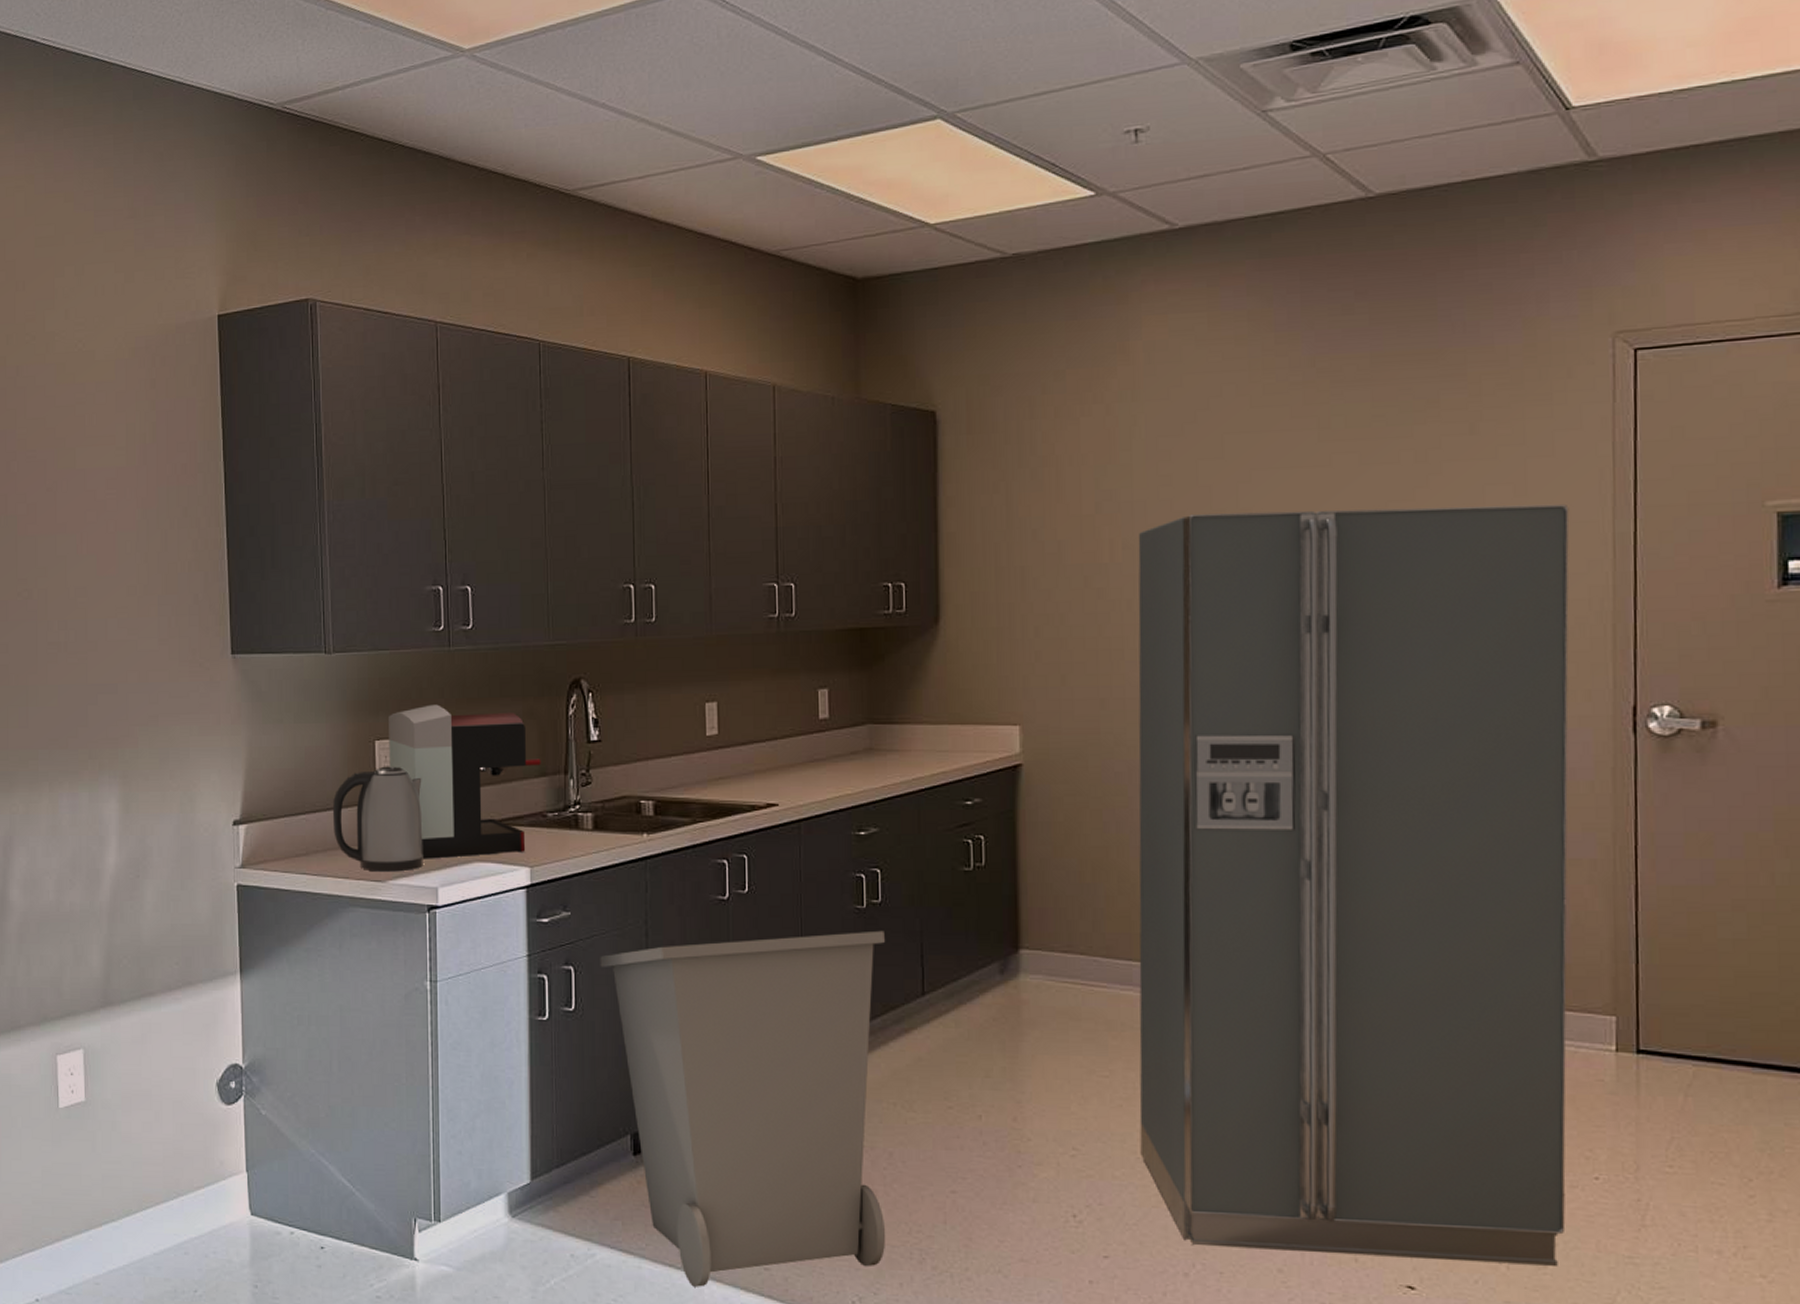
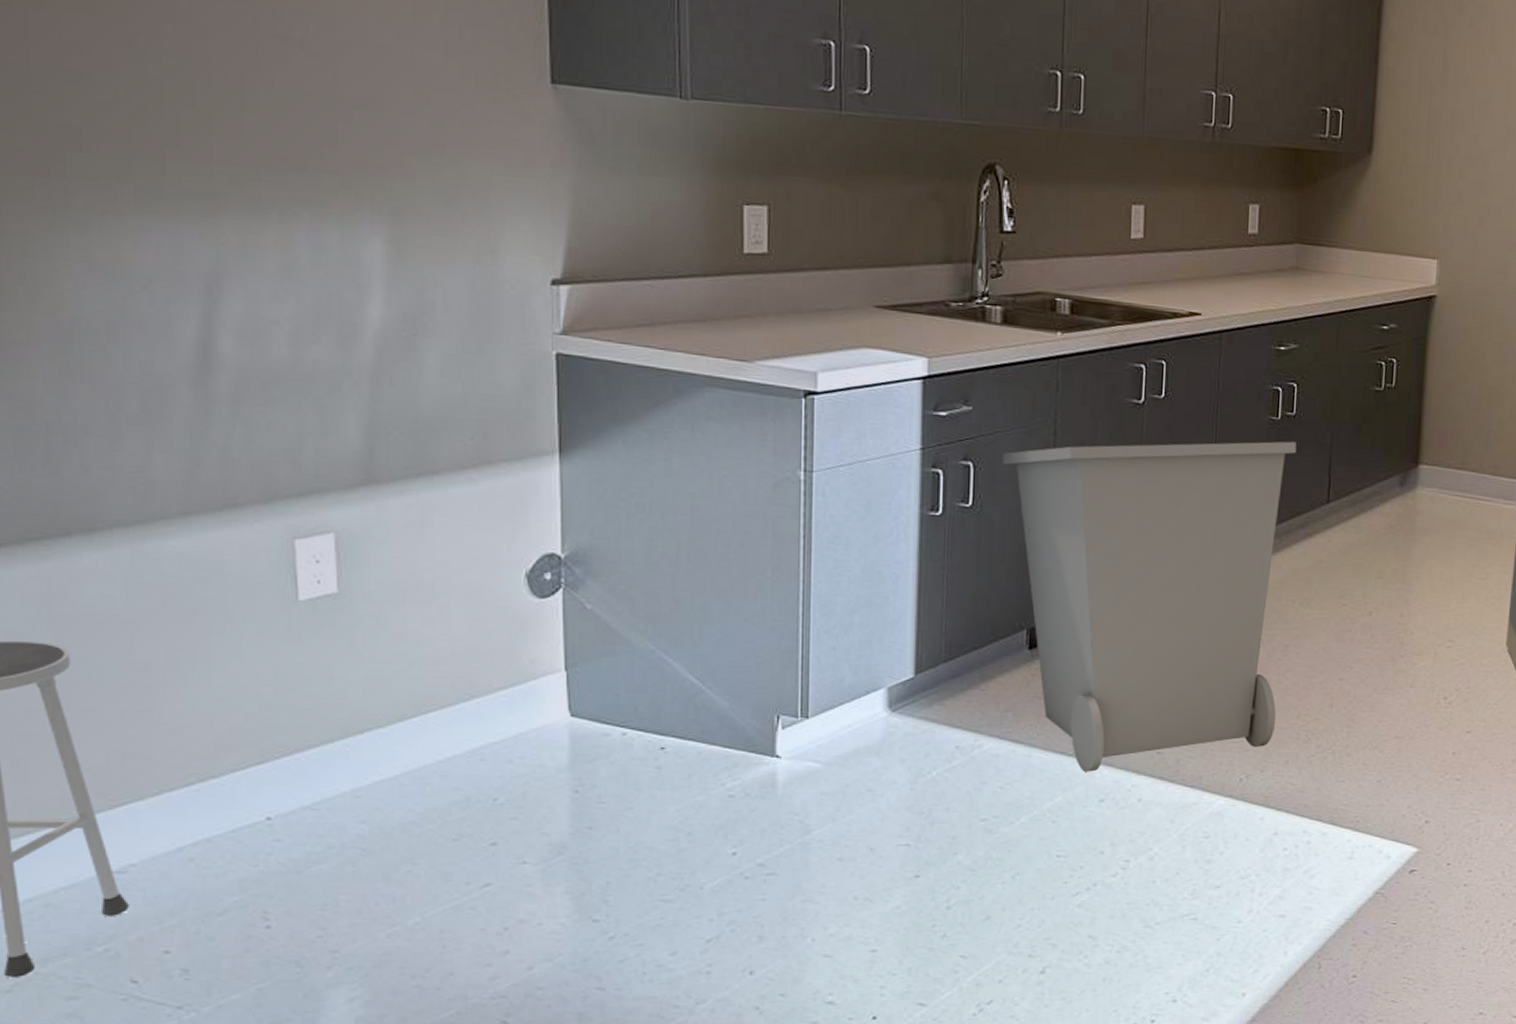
kettle: present [332,766,423,872] -> none [685,234,802,352]
coffee maker: present [389,704,541,859] -> none [761,172,946,342]

